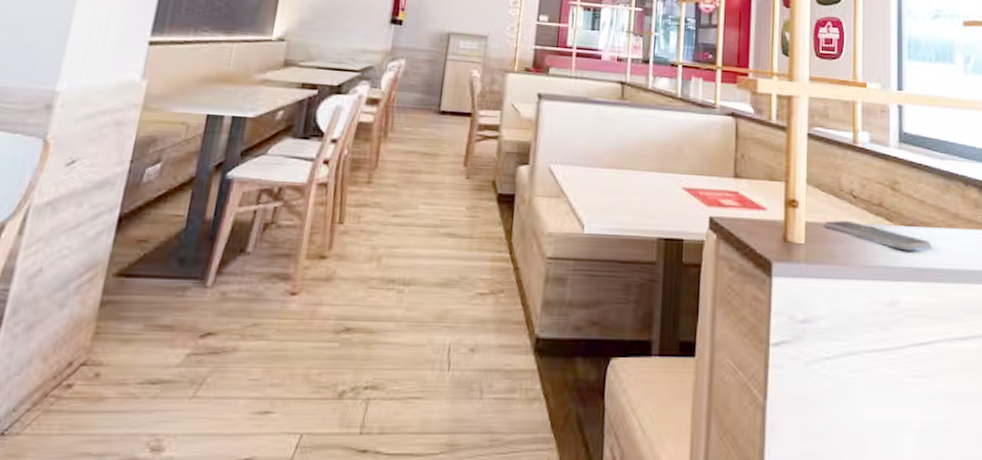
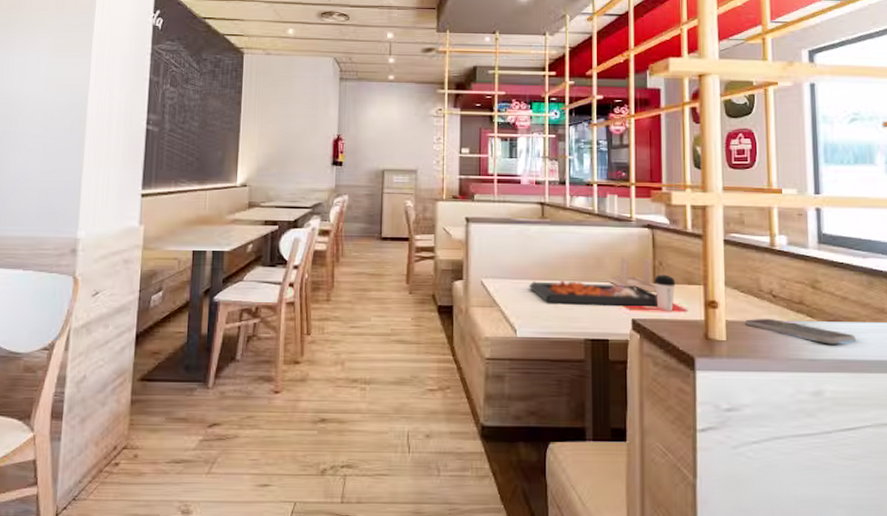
food tray: none [602,170,737,203] -> present [529,280,658,307]
napkin holder: none [683,146,738,188] -> present [604,256,657,292]
beverage cup: none [735,167,757,211] -> present [655,273,676,313]

